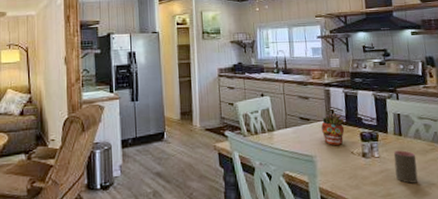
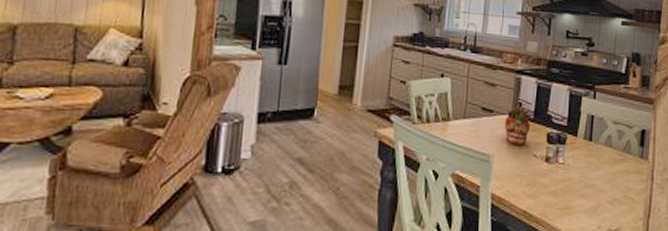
cup: present [393,150,419,184] -> none [578,157,604,197]

